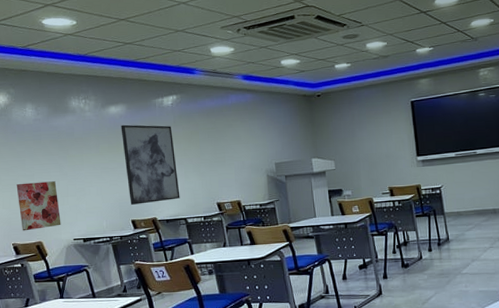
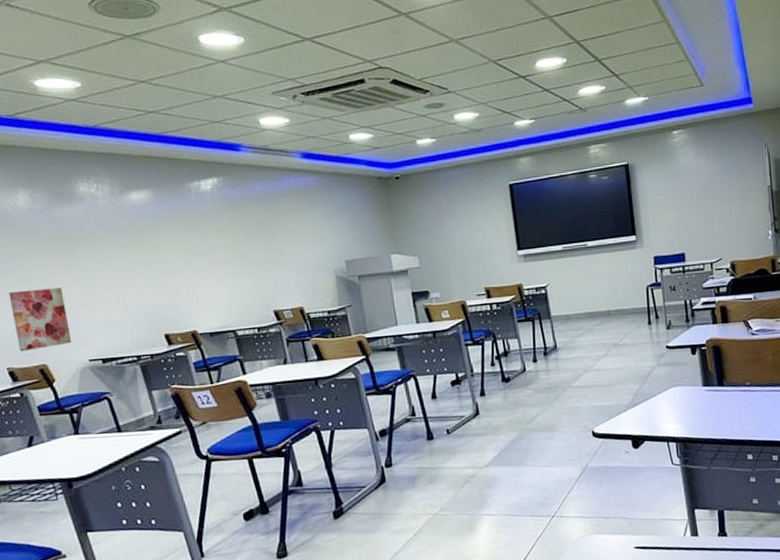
wall art: present [121,124,180,205] -> none [146,215,227,315]

